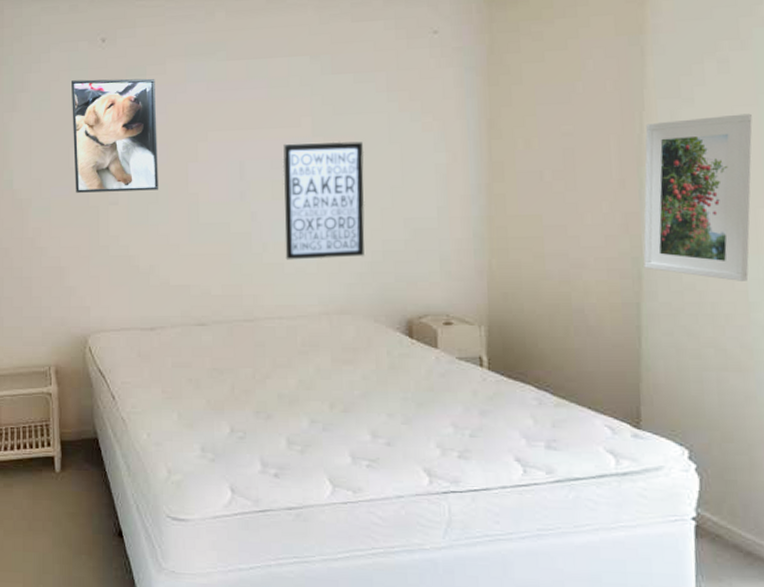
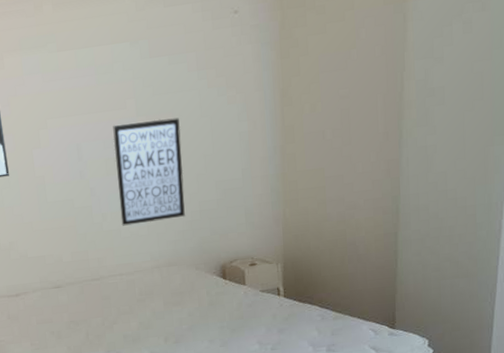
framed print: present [643,113,752,281] -> none [400,67,487,208]

